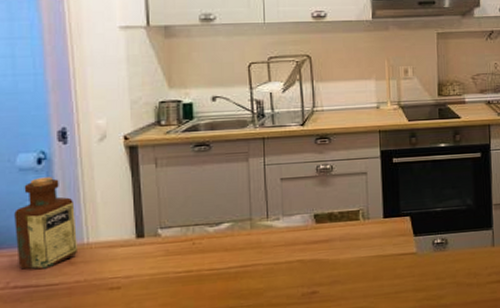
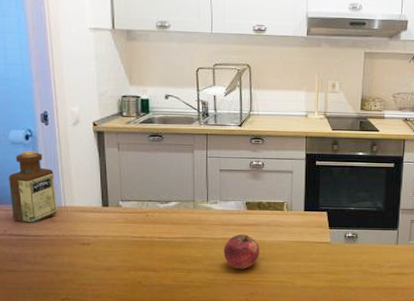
fruit: none [290,254,334,299] -> present [223,234,260,269]

